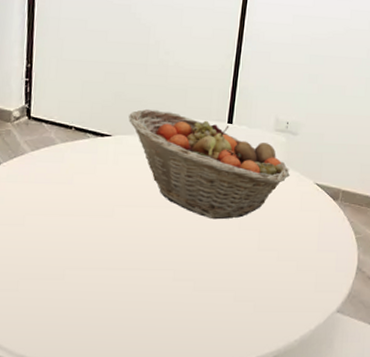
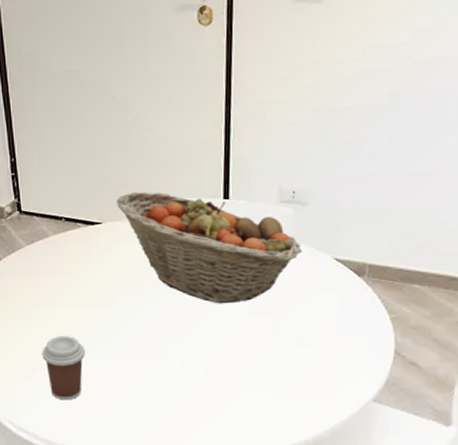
coffee cup: none [30,245,79,313] -> present [42,336,86,400]

